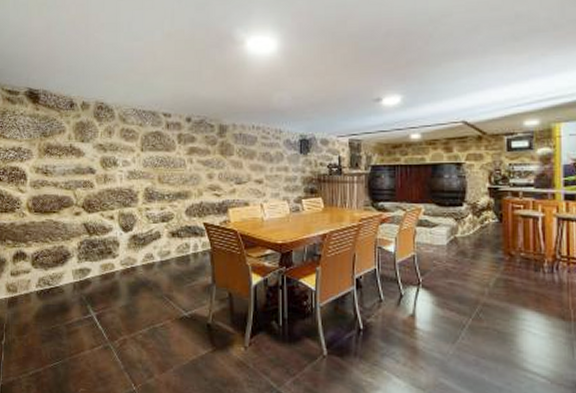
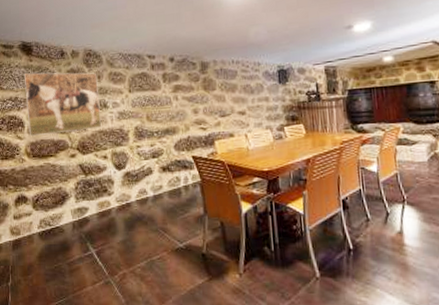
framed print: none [29,121,110,189] -> present [24,72,102,136]

